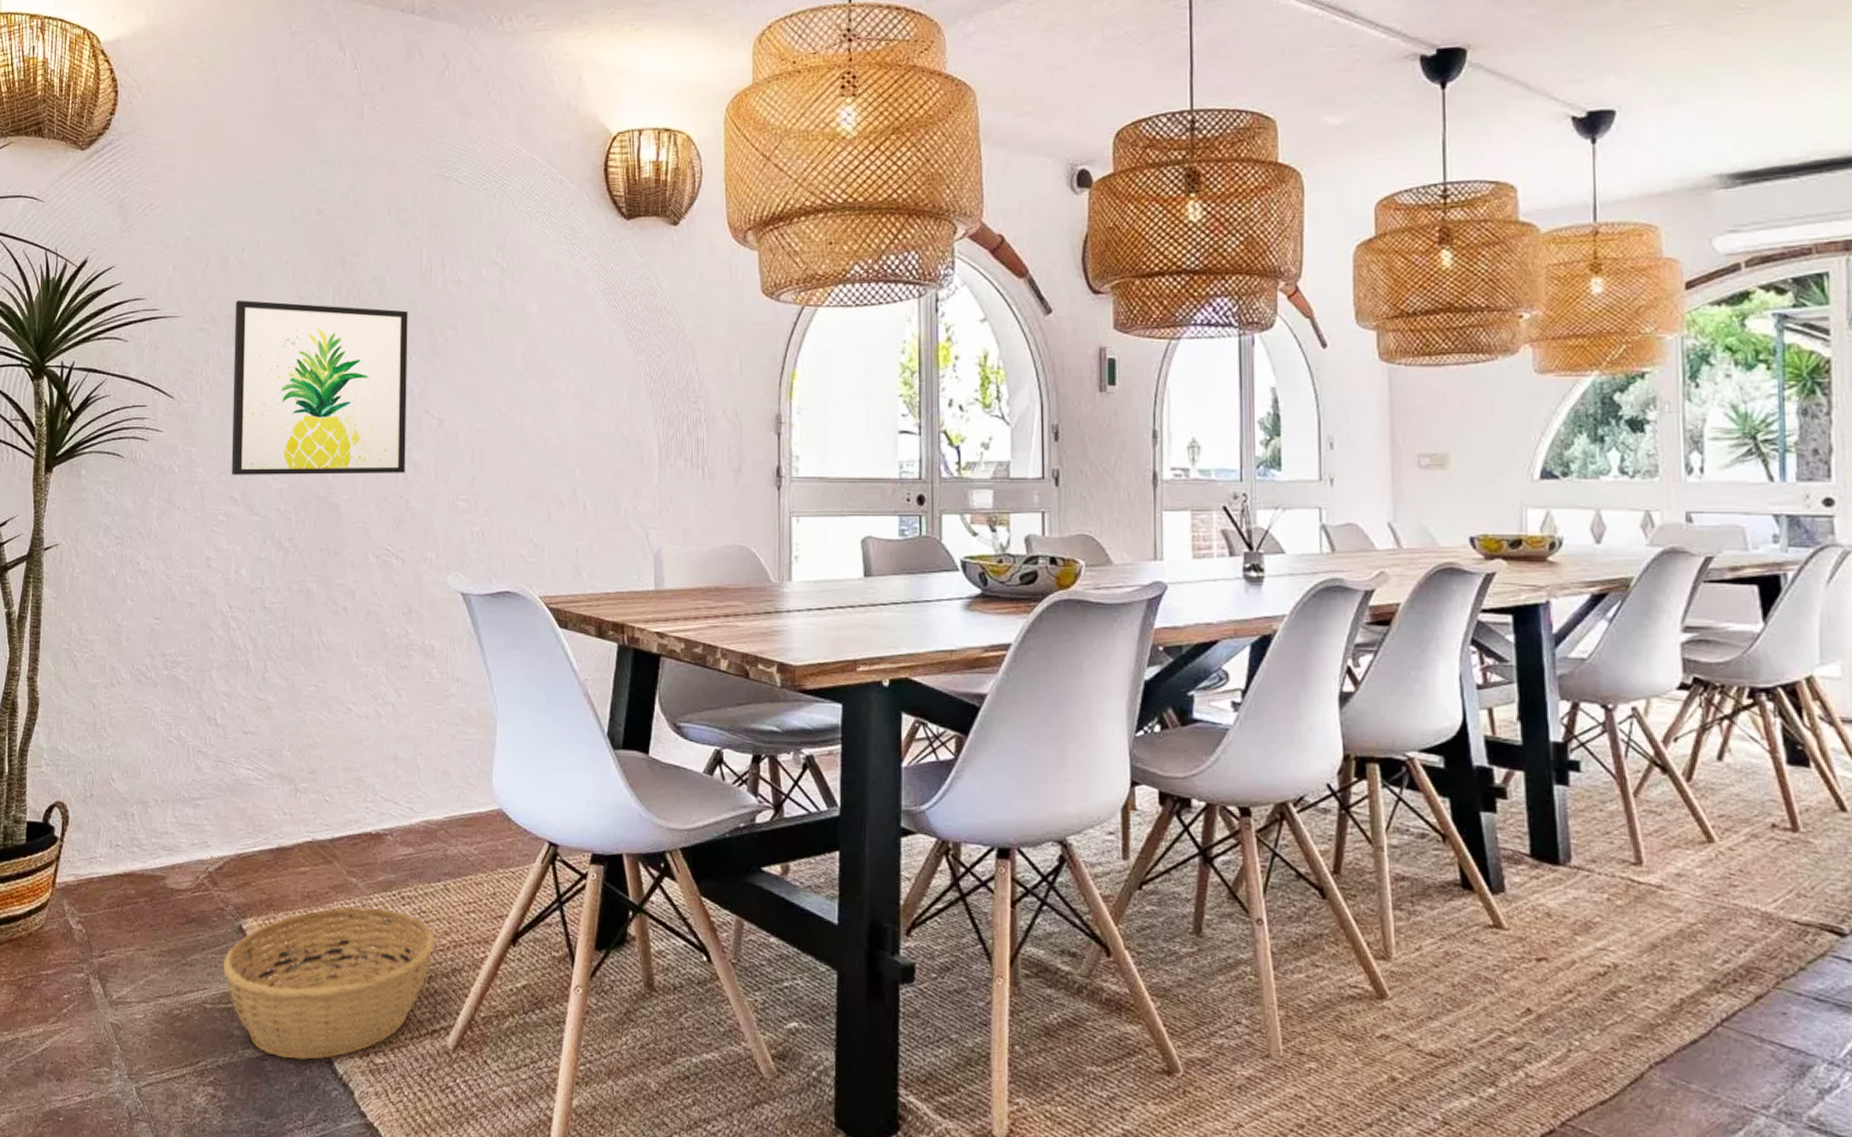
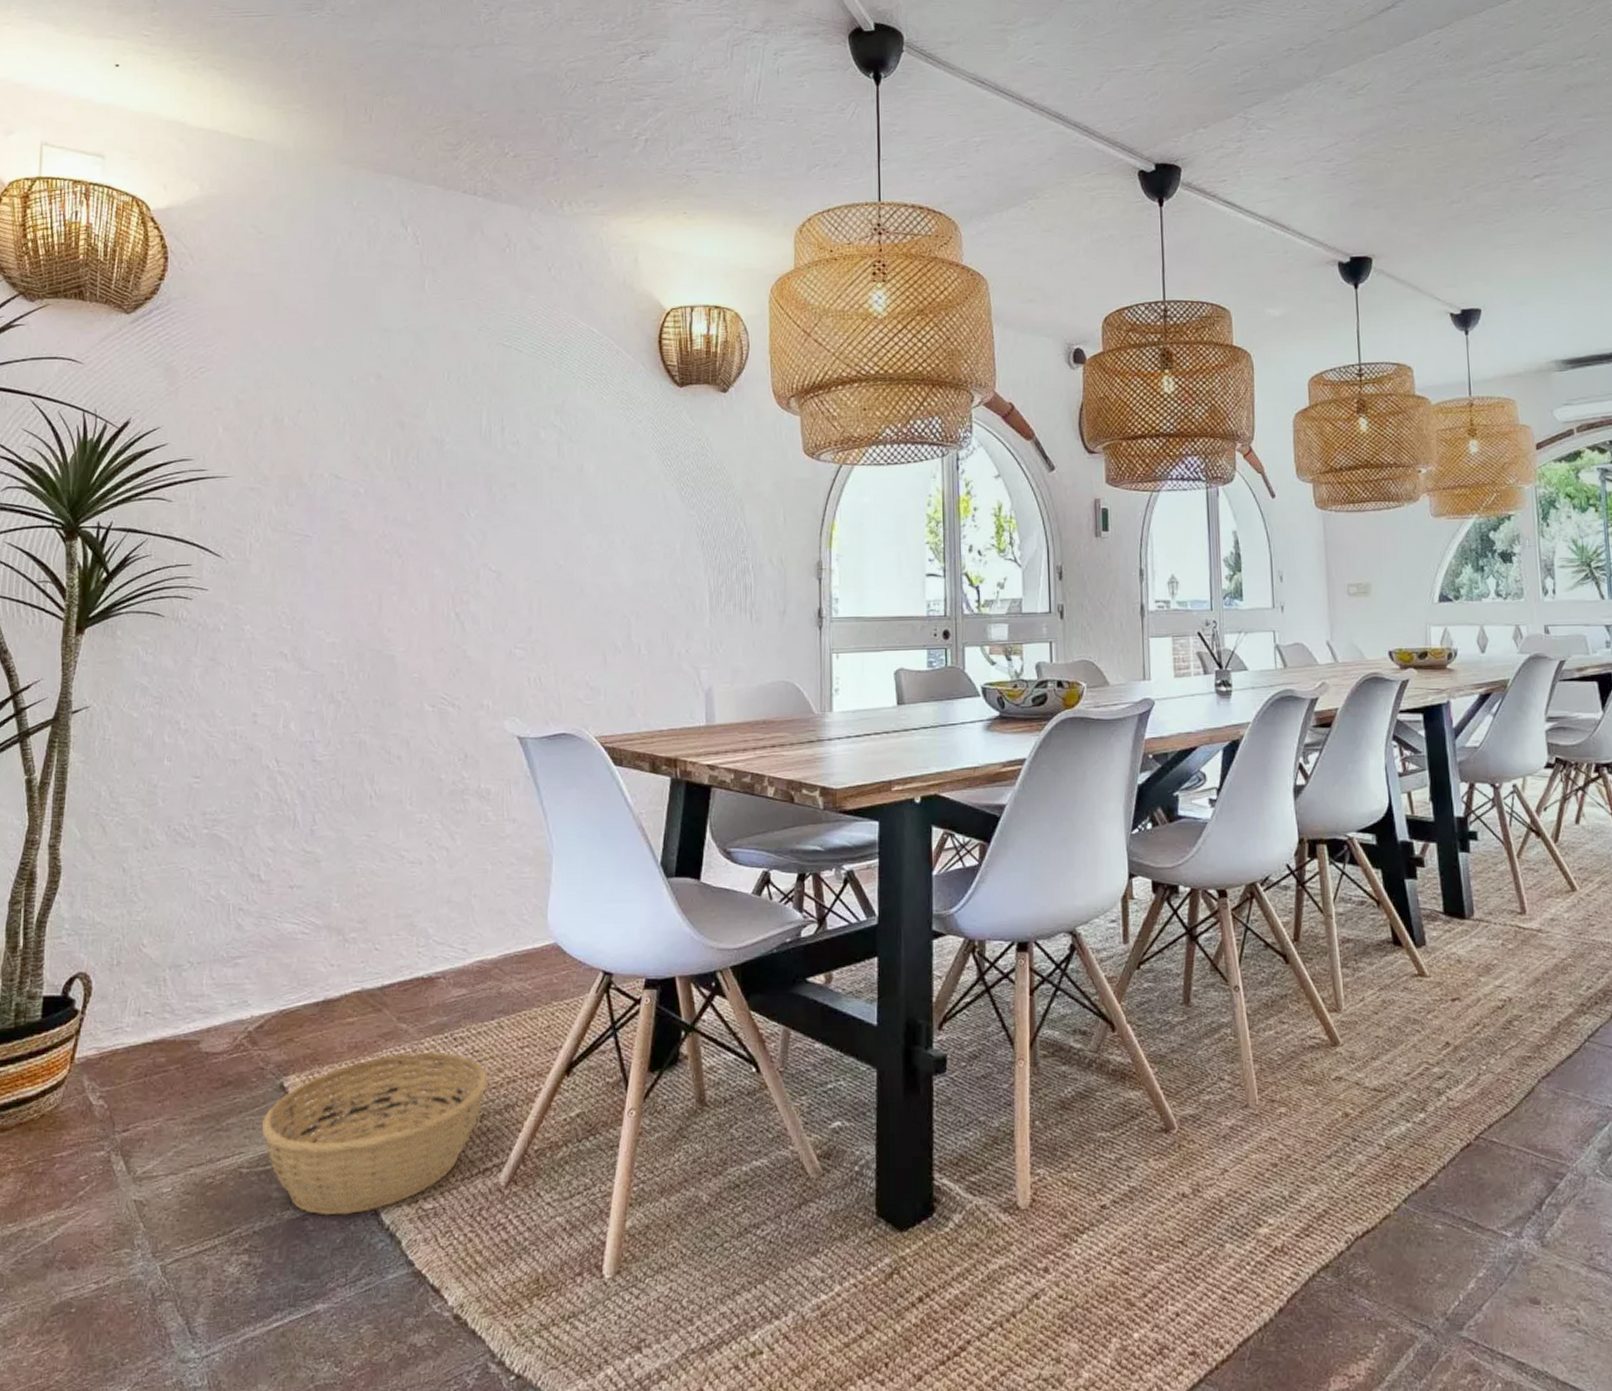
wall art: present [232,300,408,475] -> none [282,460,467,631]

